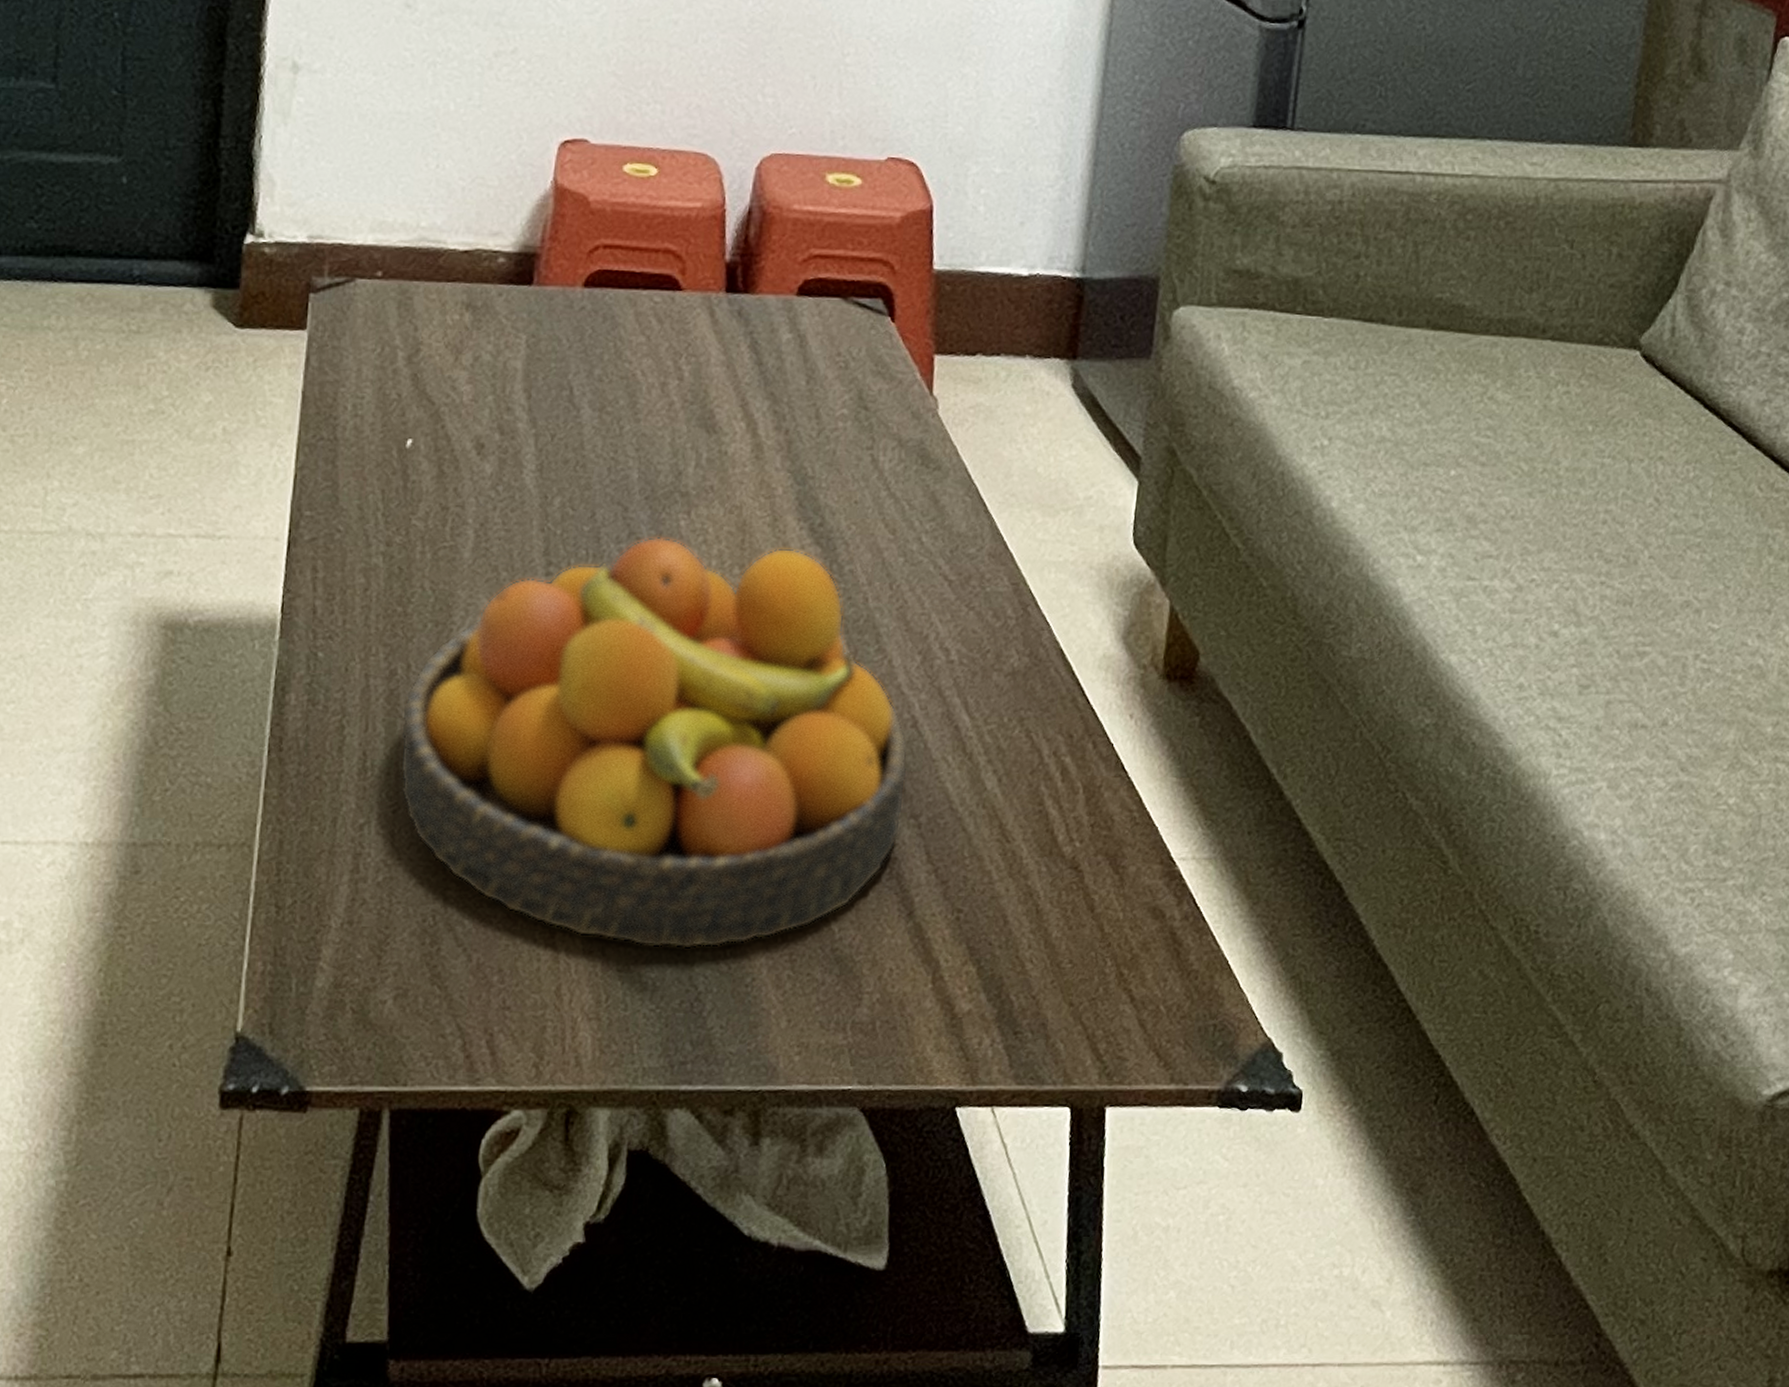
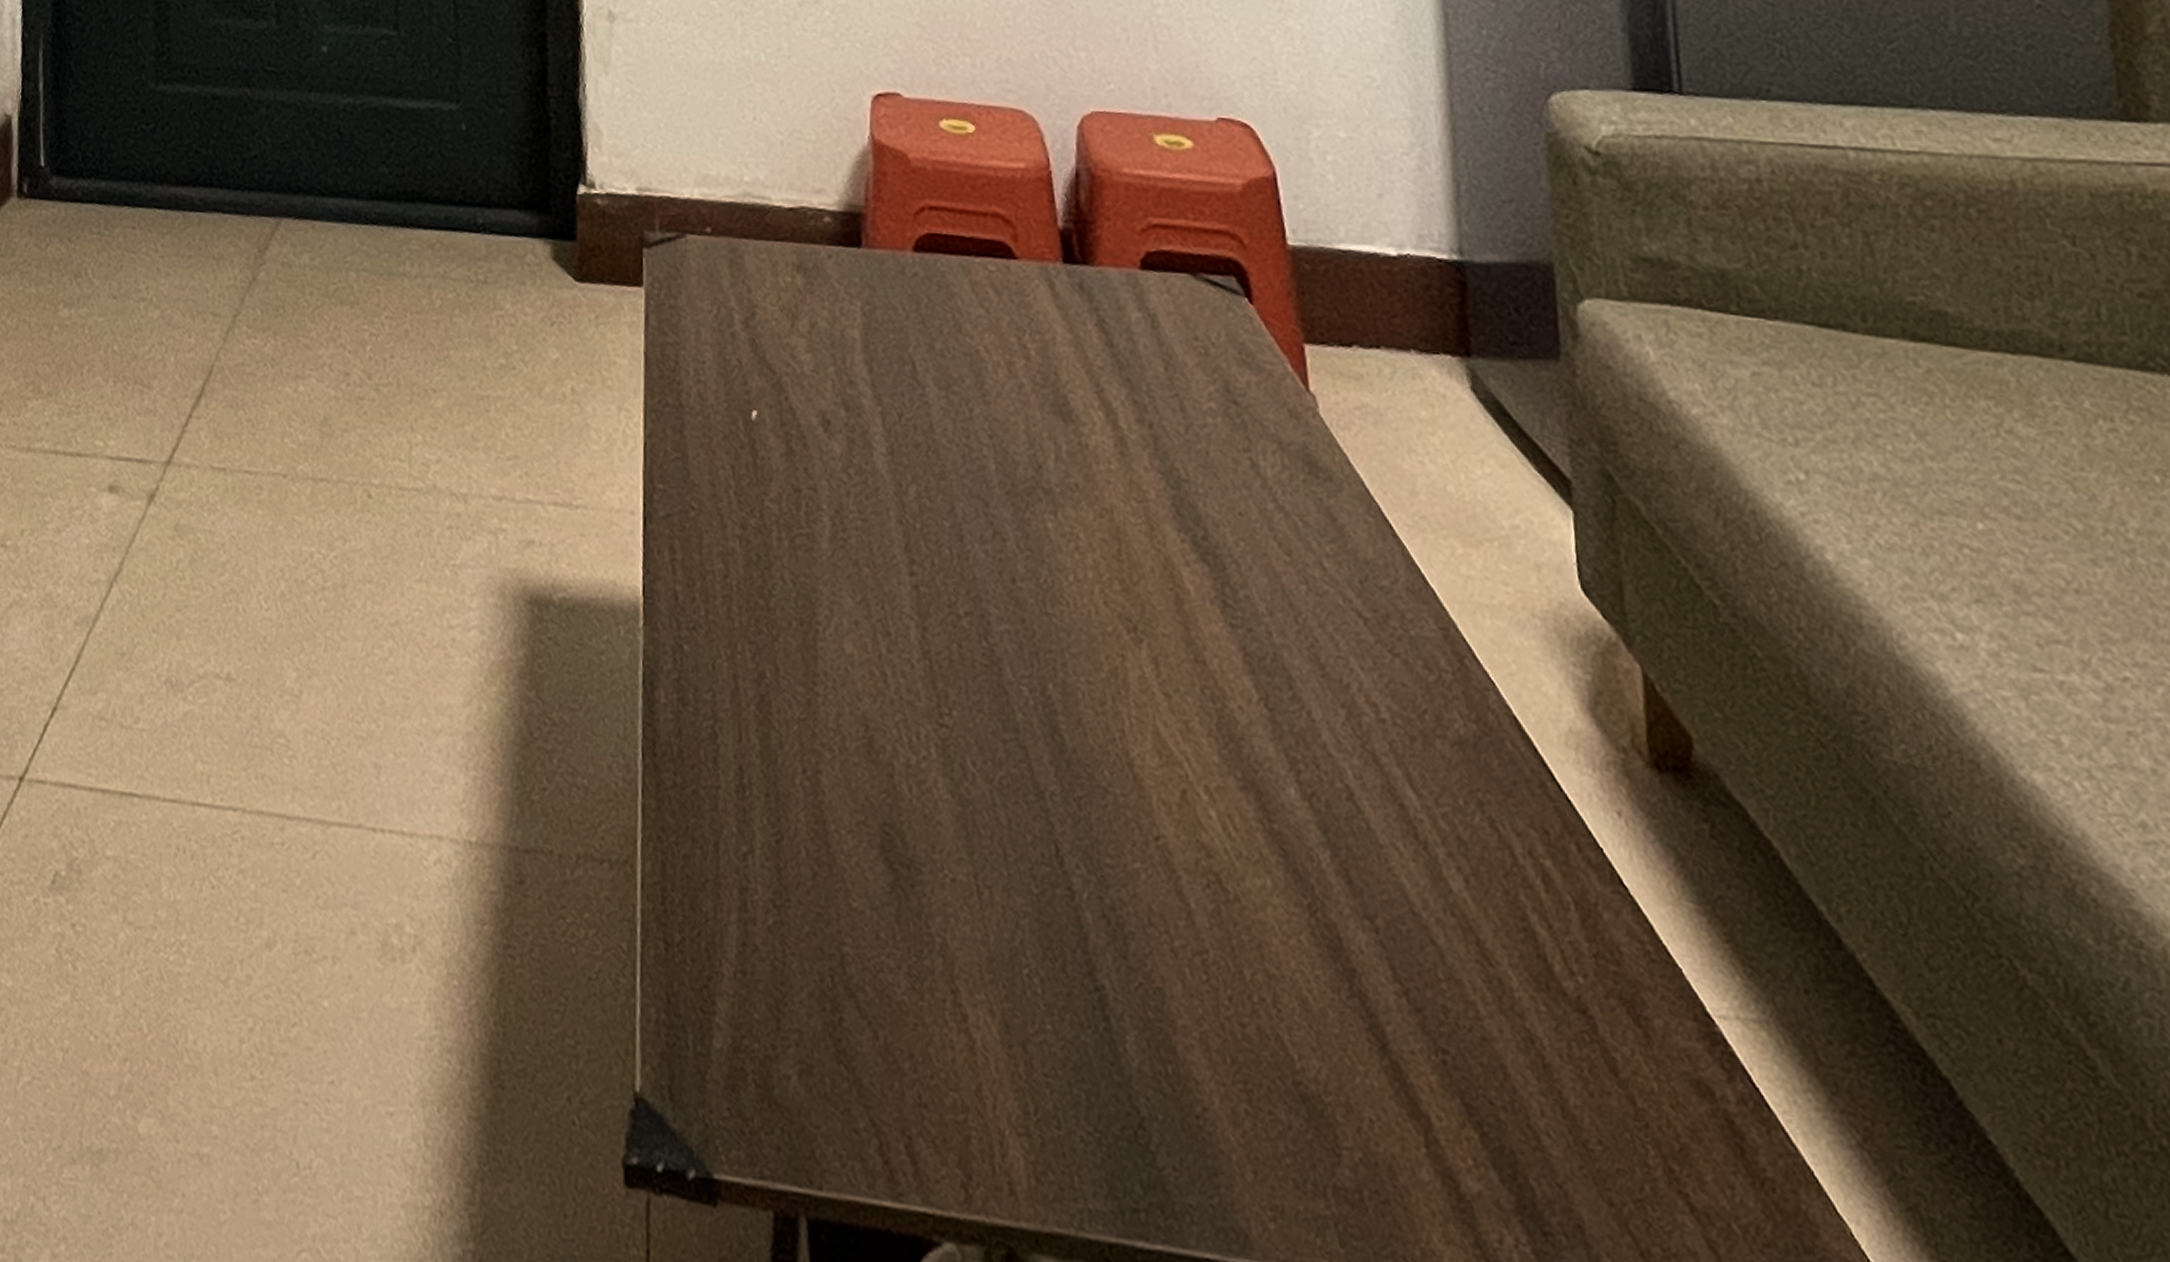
fruit bowl: present [399,536,909,950] -> none [774,538,1355,1061]

